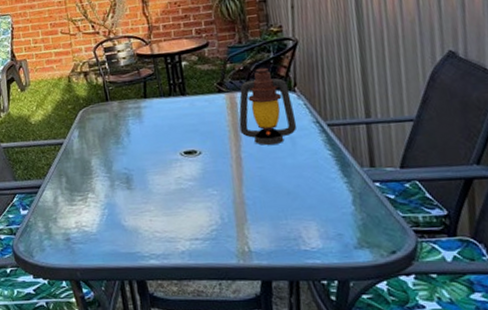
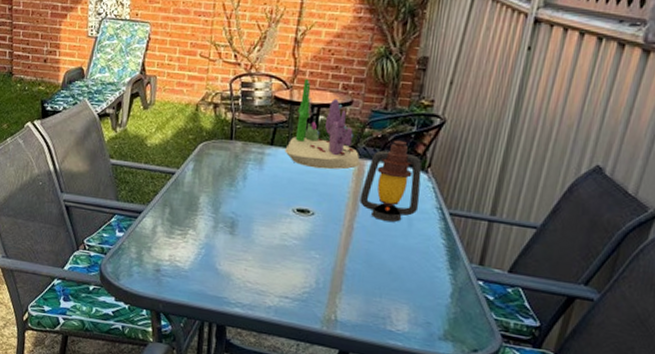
succulent planter: none [158,32,232,111] -> present [284,79,361,170]

